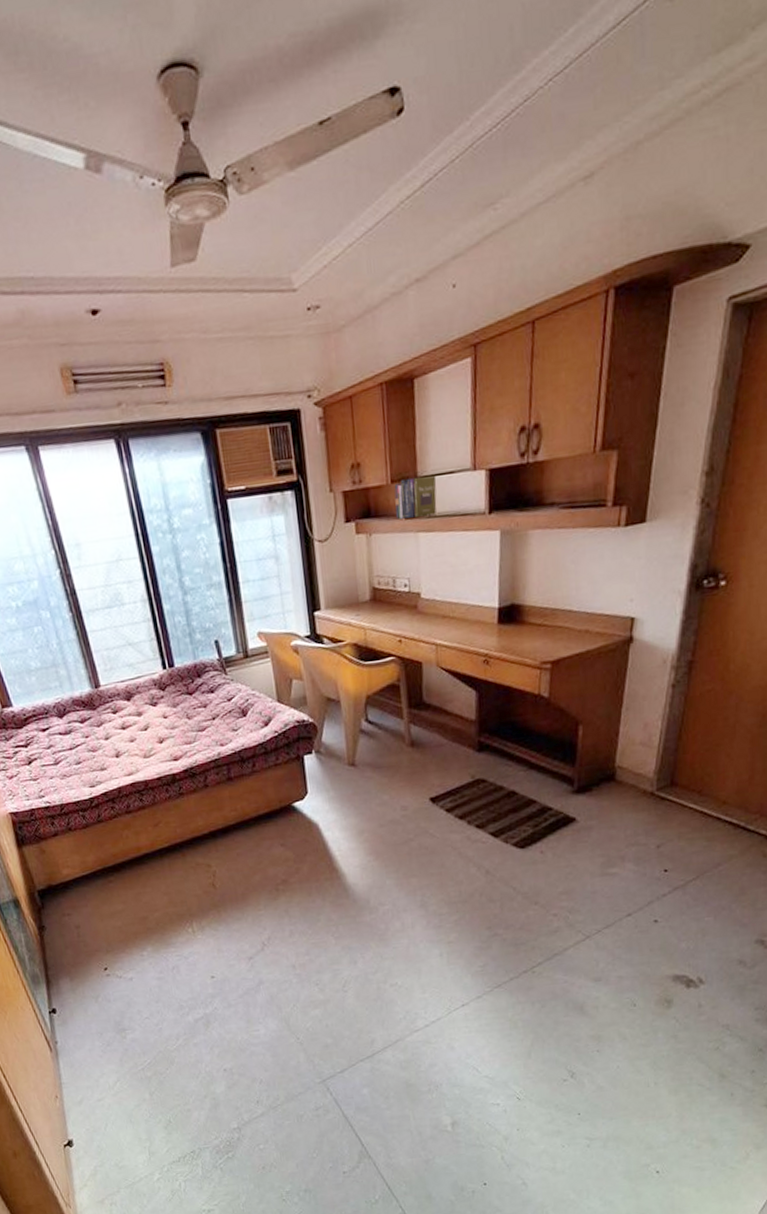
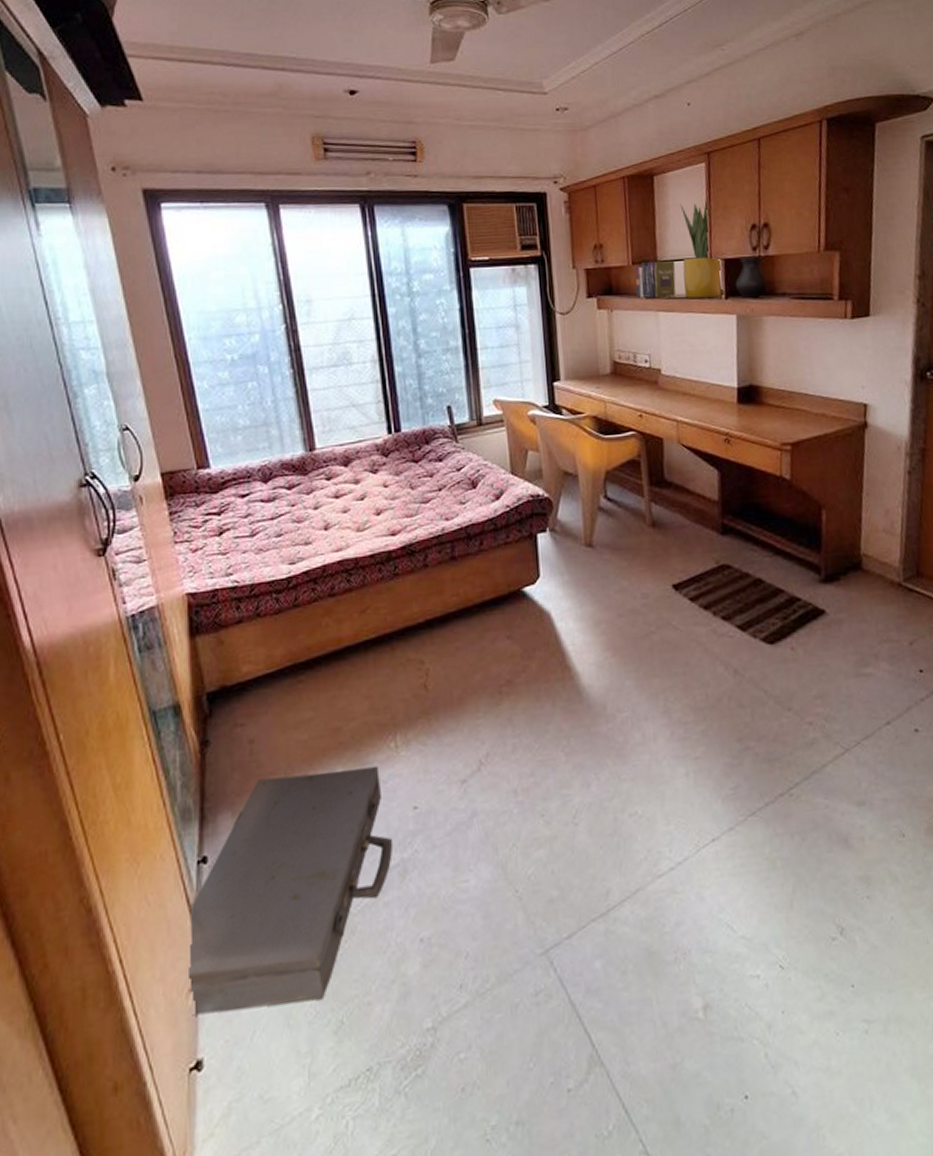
briefcase: none [47,945,197,1113] -> present [187,765,392,1016]
planter: none [442,400,489,516] -> present [680,199,725,298]
vase: none [500,464,535,512] -> present [735,257,768,298]

